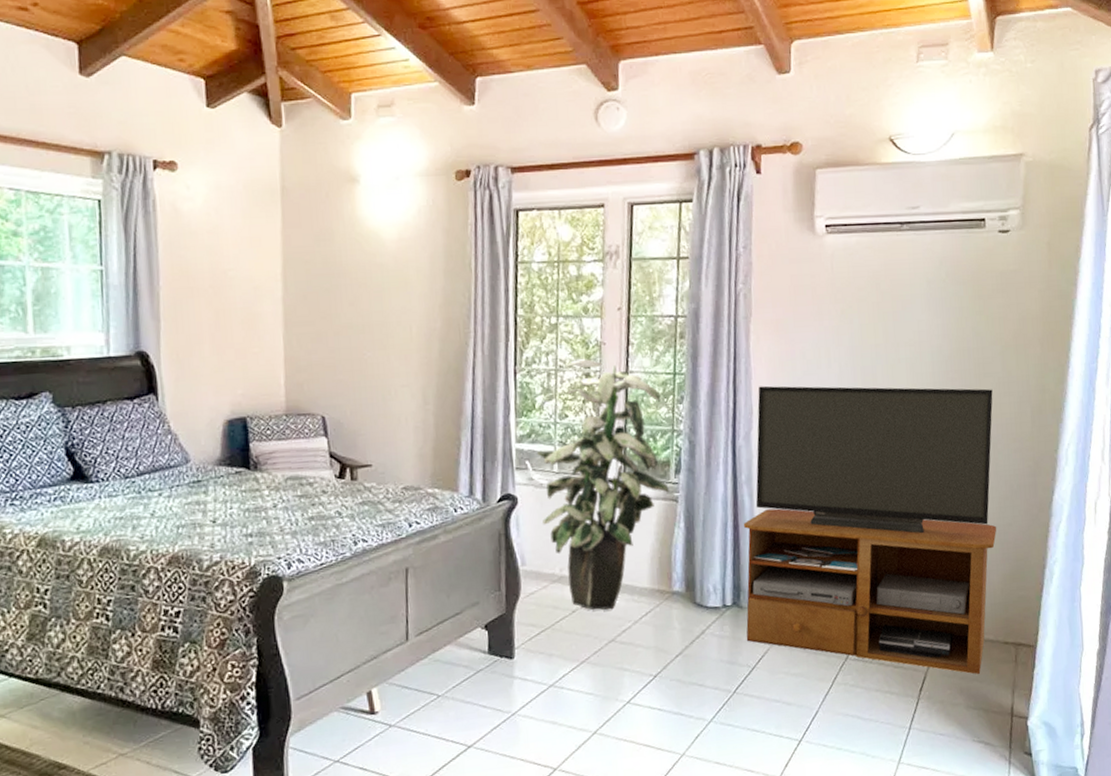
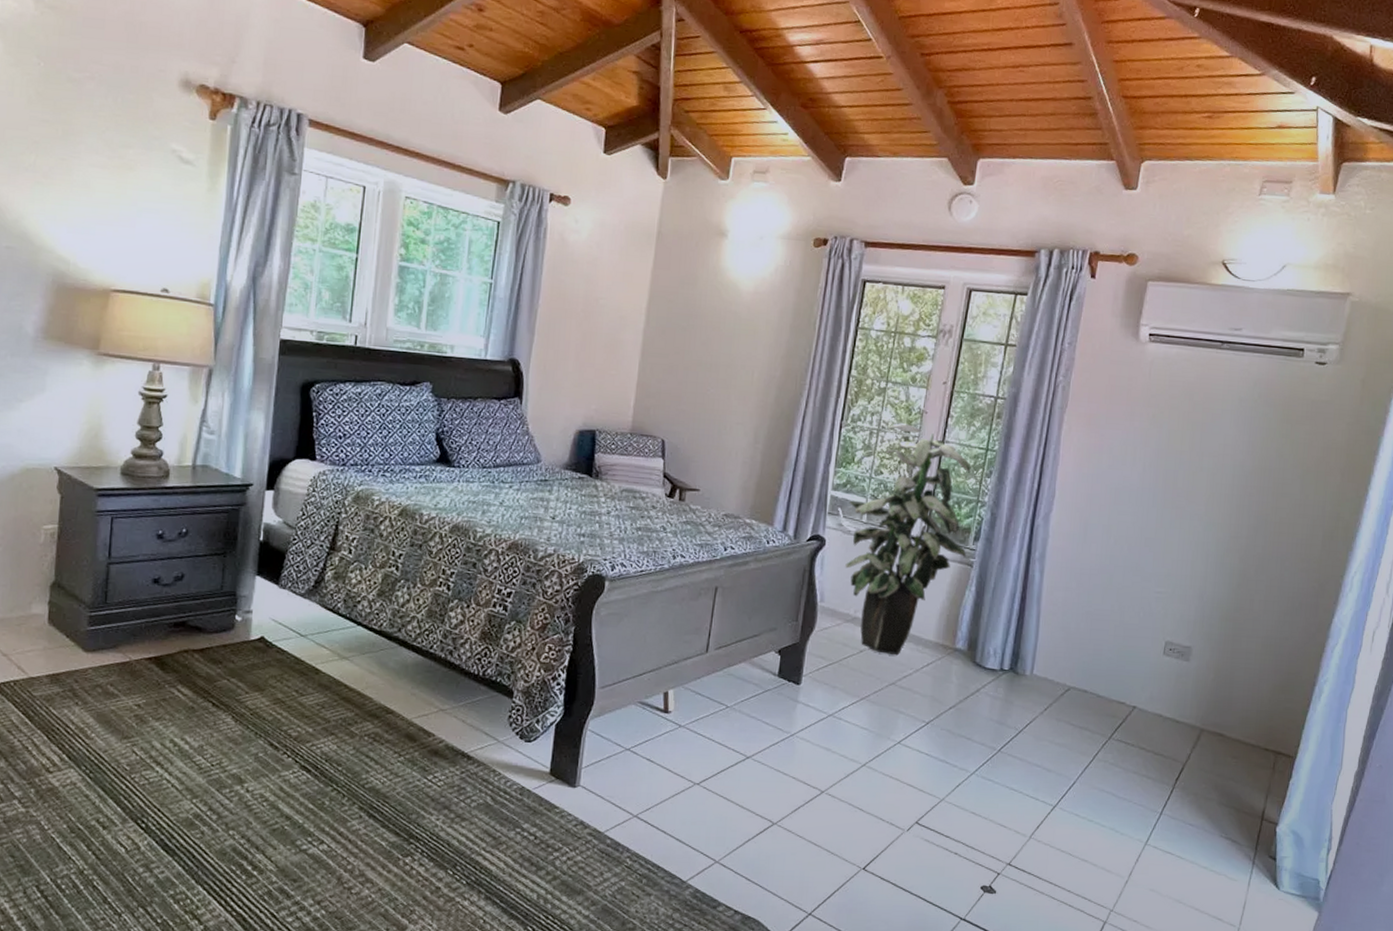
tv stand: present [743,385,997,674] -> none [1017,472,1288,774]

